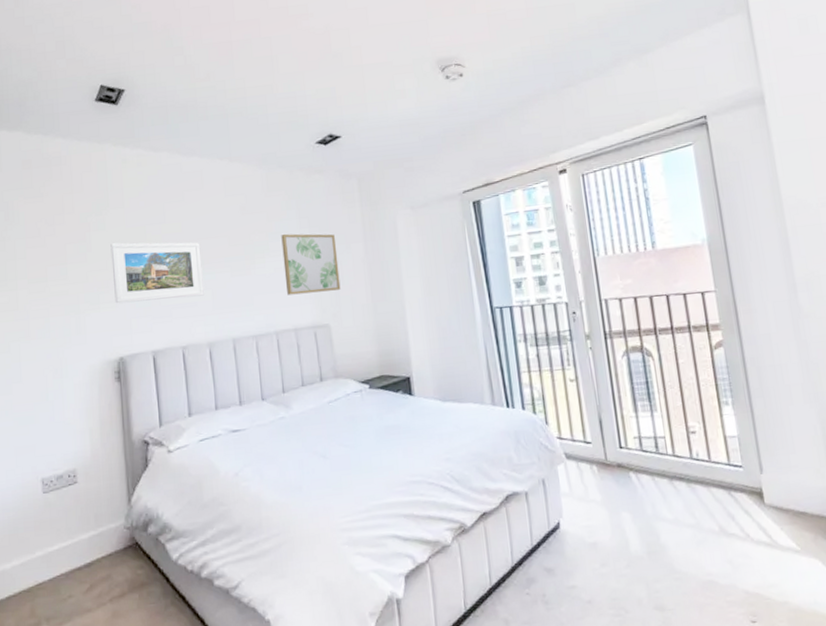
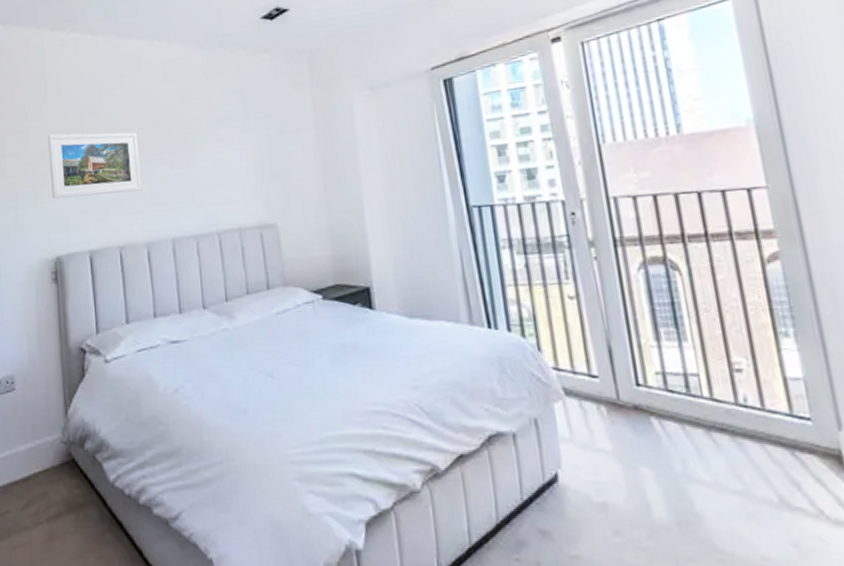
wall art: present [281,233,341,295] -> none [223,120,290,191]

